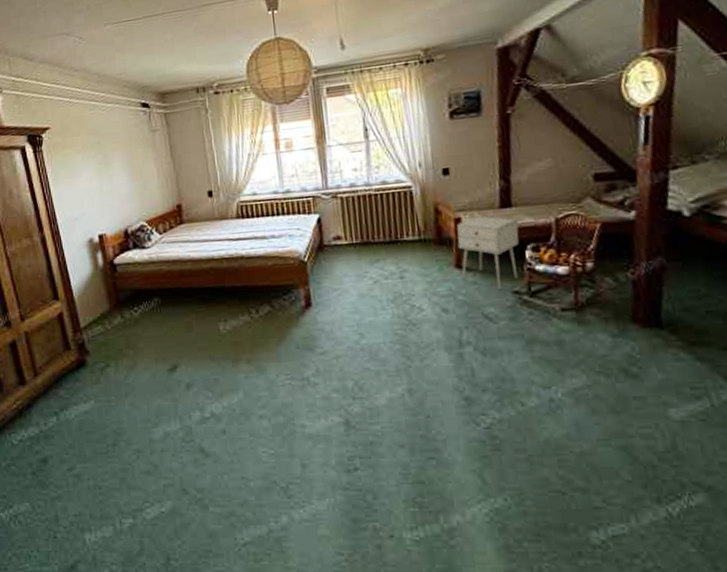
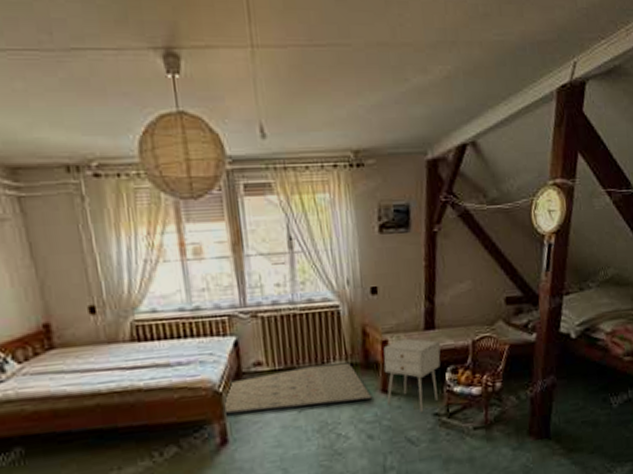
rug: none [307,238,447,281] -> present [223,362,373,415]

